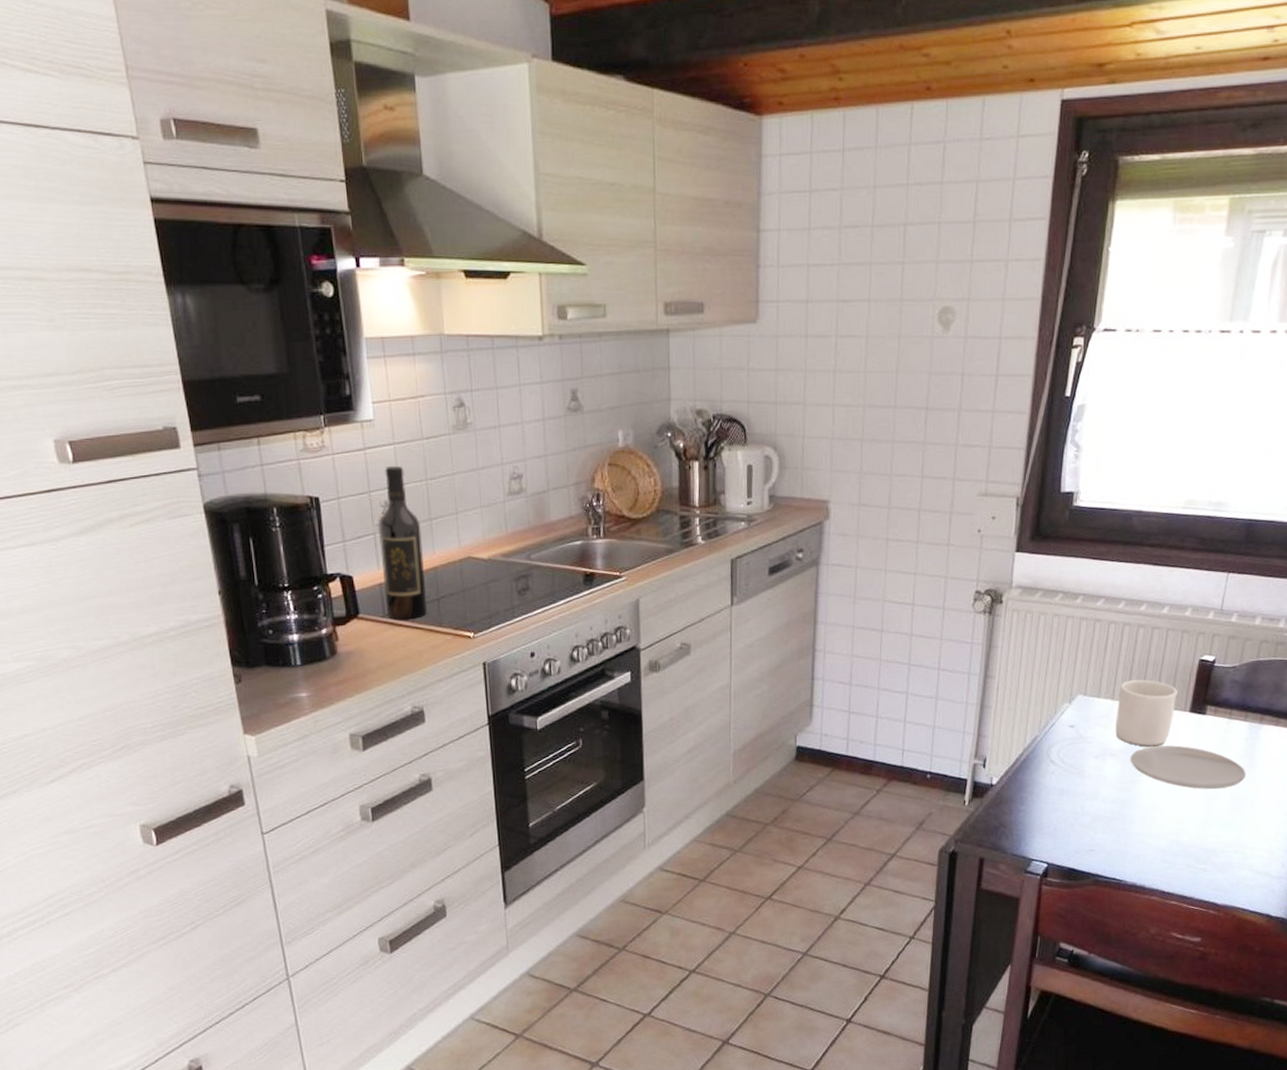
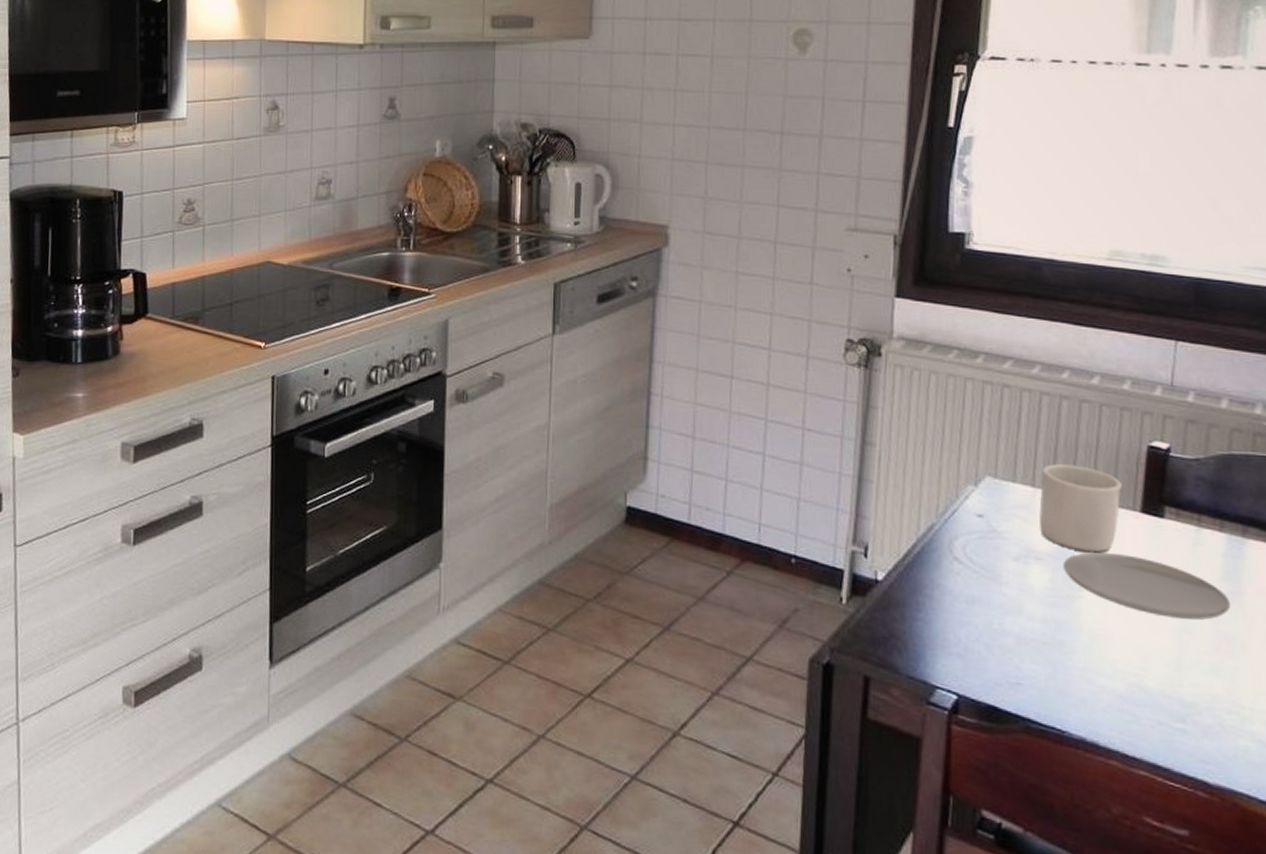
wine bottle: present [378,465,428,620] -> none [176,164,221,324]

